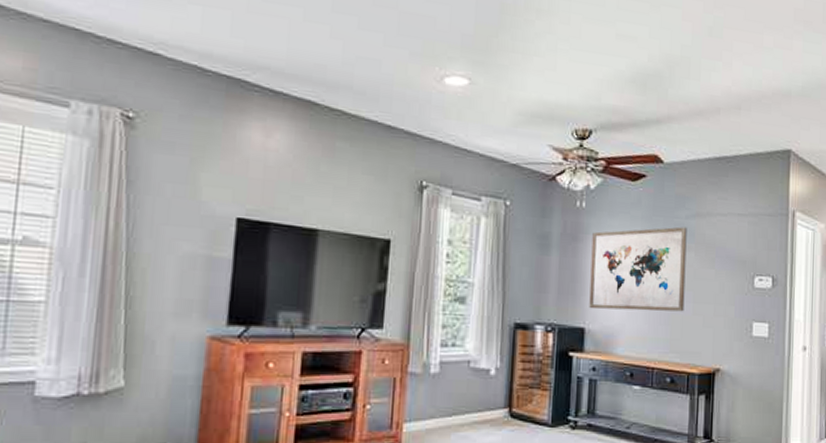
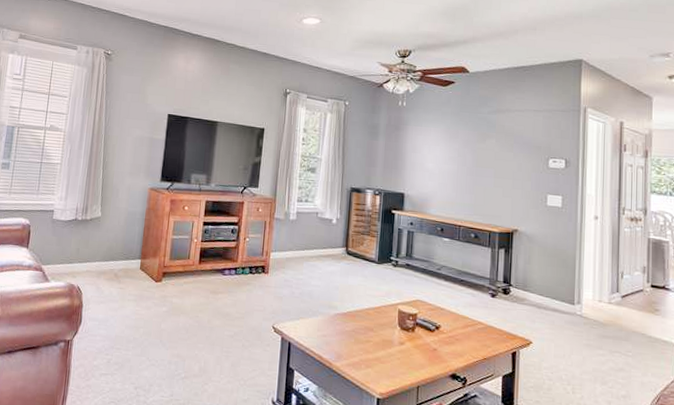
wall art: present [589,227,687,312] -> none [408,120,489,184]

